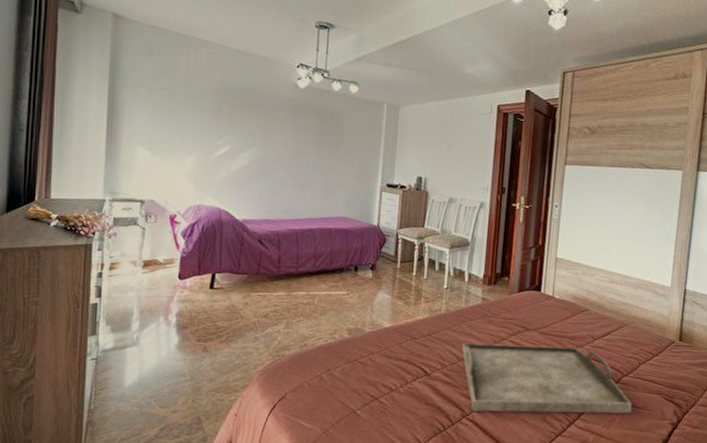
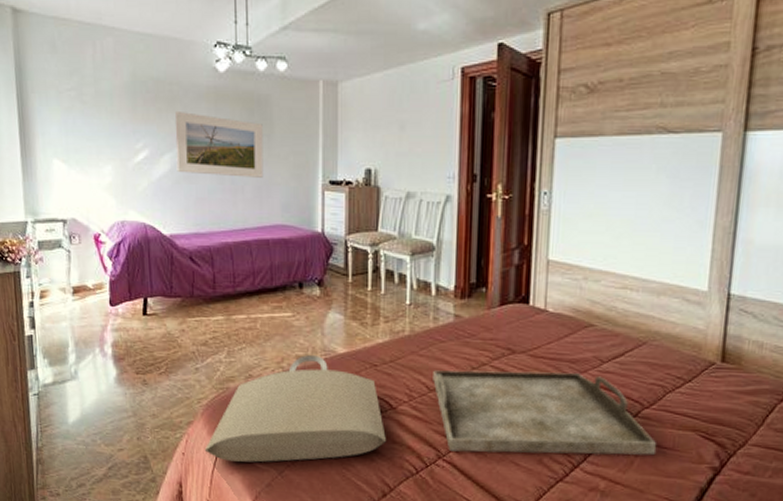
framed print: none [254,115,334,177] -> present [174,110,264,178]
tote bag: none [256,328,420,422] -> present [204,355,386,463]

